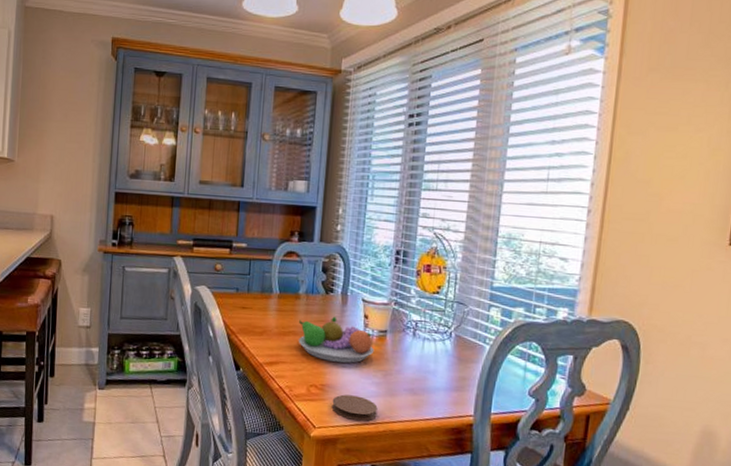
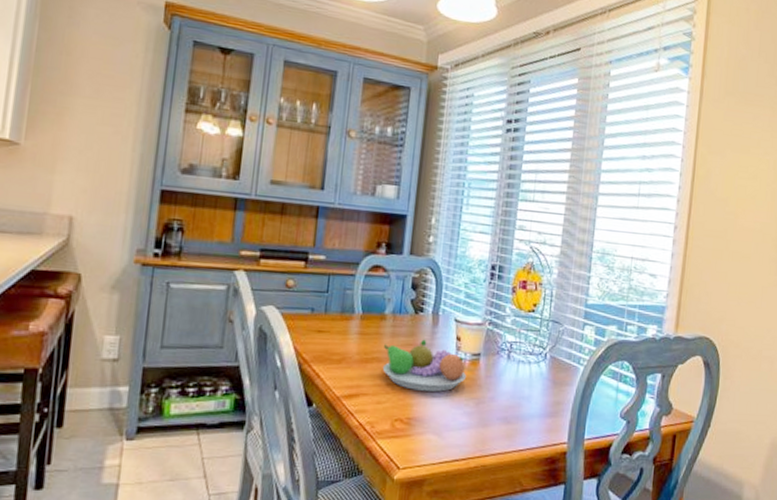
coaster: present [331,394,378,421] -> none [418,428,469,457]

